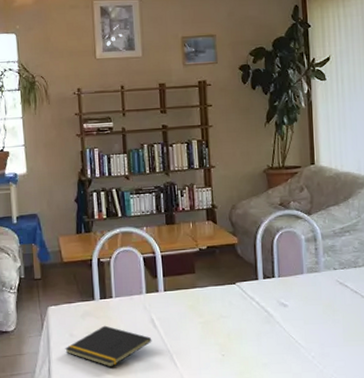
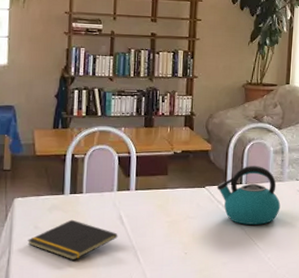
kettle: none [248,257,320,321] -> present [217,166,281,225]

